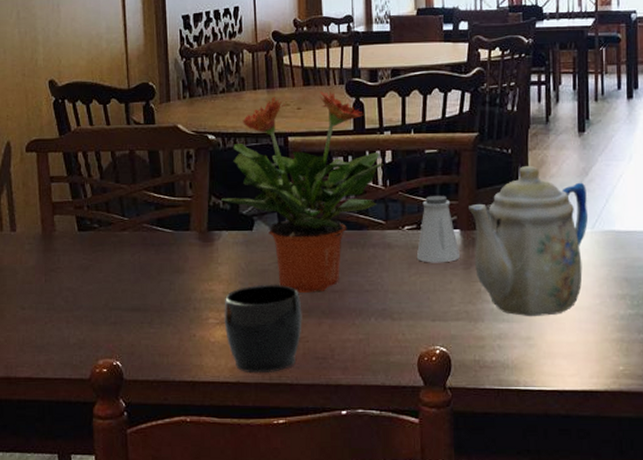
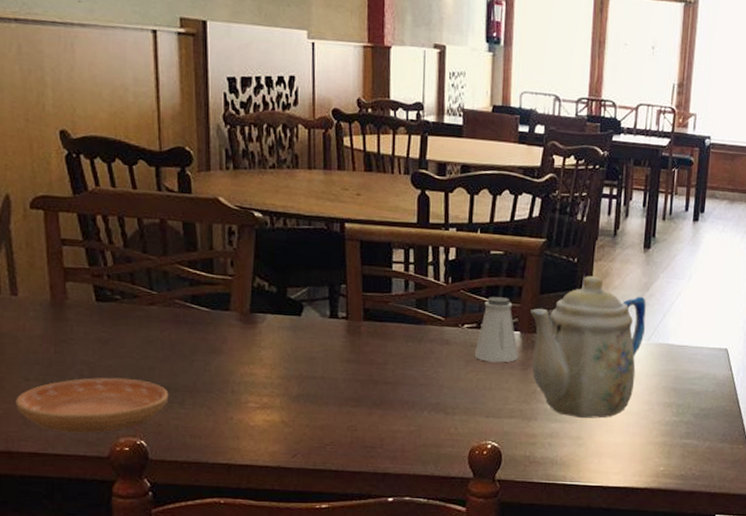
saucer: none [14,301,140,357] -> present [16,377,169,433]
potted plant: present [221,91,384,293] -> none [267,179,447,383]
mug: present [224,284,302,374] -> none [265,371,352,460]

